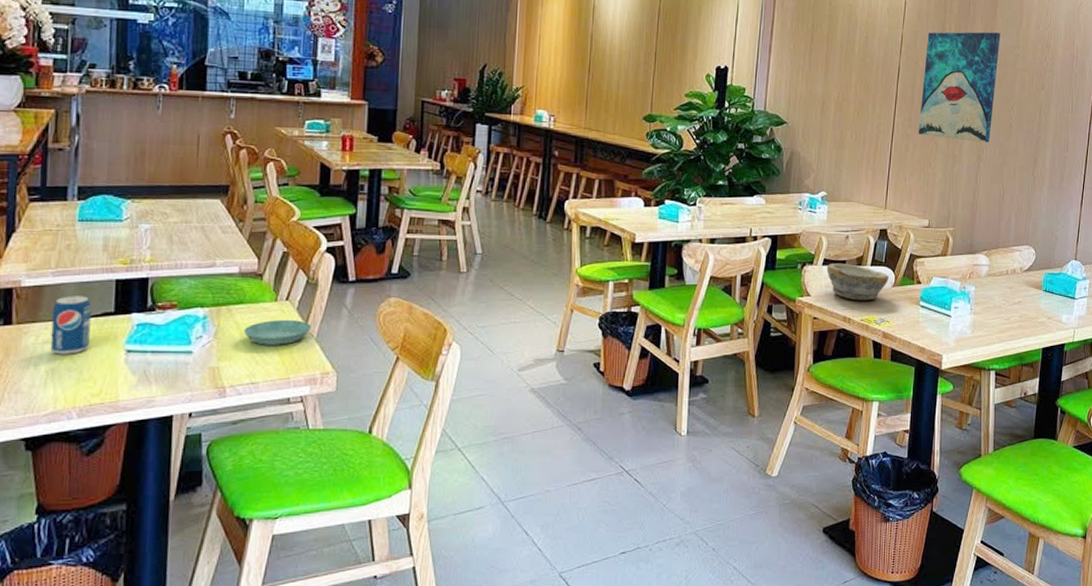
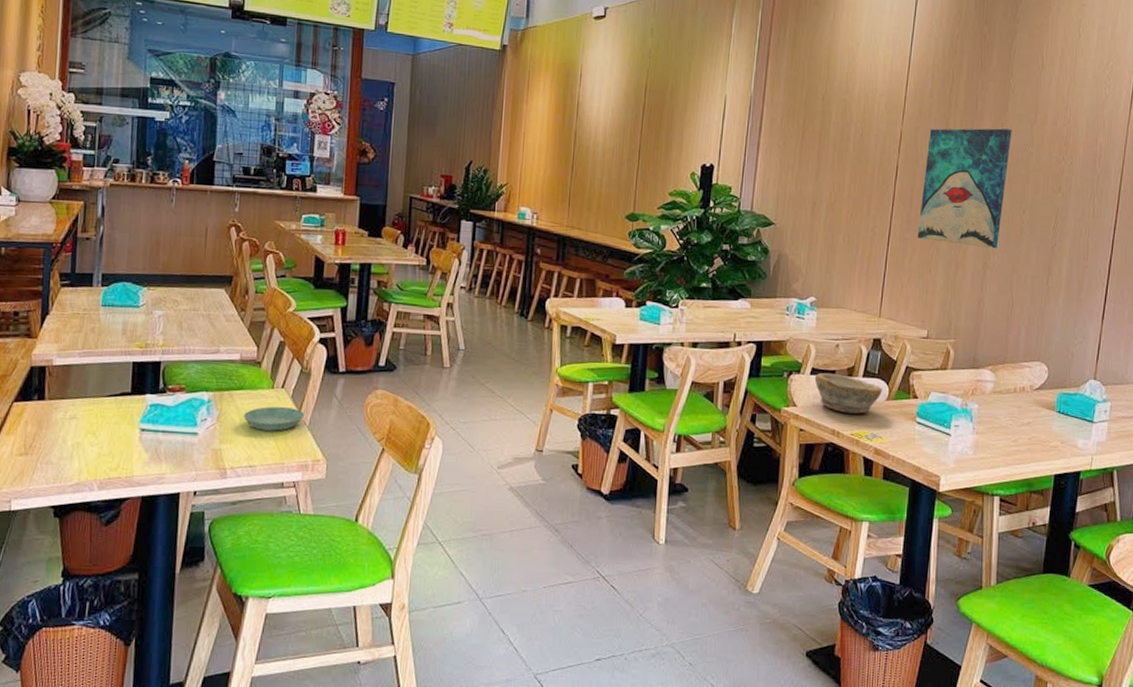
beverage can: present [50,296,92,355] -> none [76,375,112,431]

